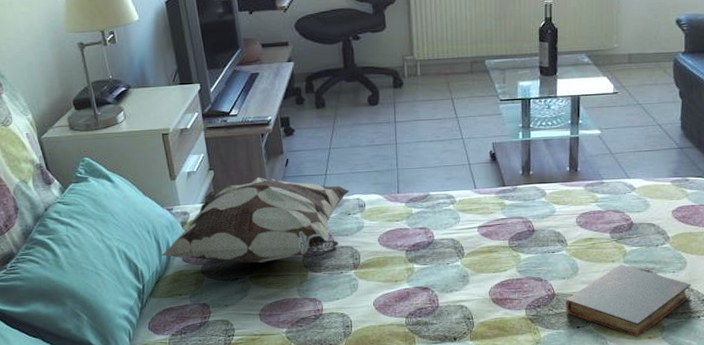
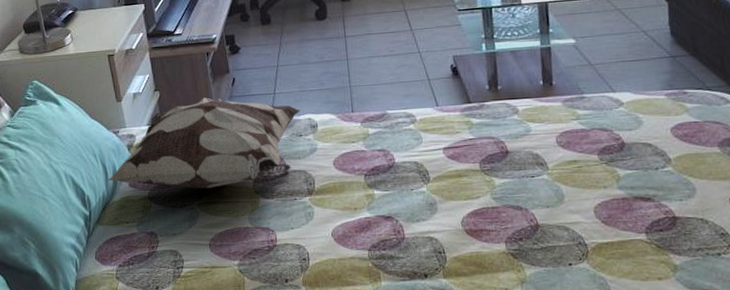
book: present [566,263,691,338] -> none [552,190,705,279]

